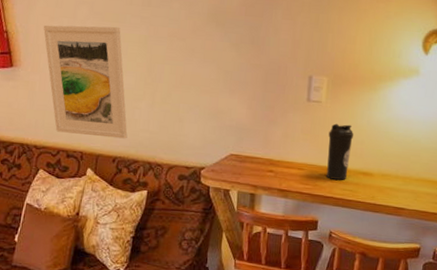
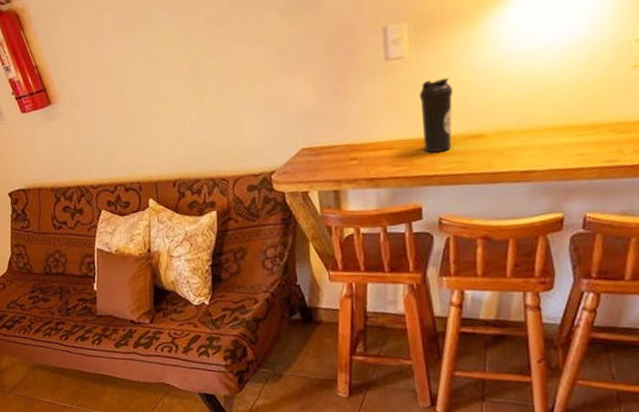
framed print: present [43,25,128,139] -> none [70,28,183,166]

